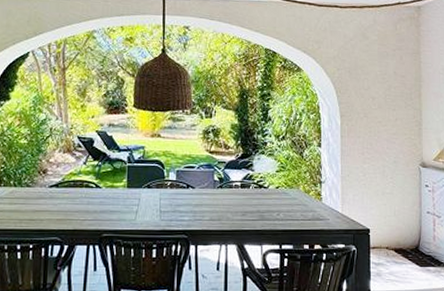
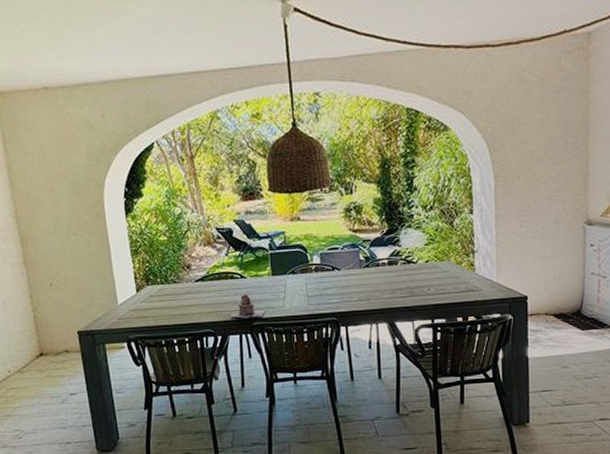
teapot: none [80,204,116,229] -> present [230,294,265,319]

